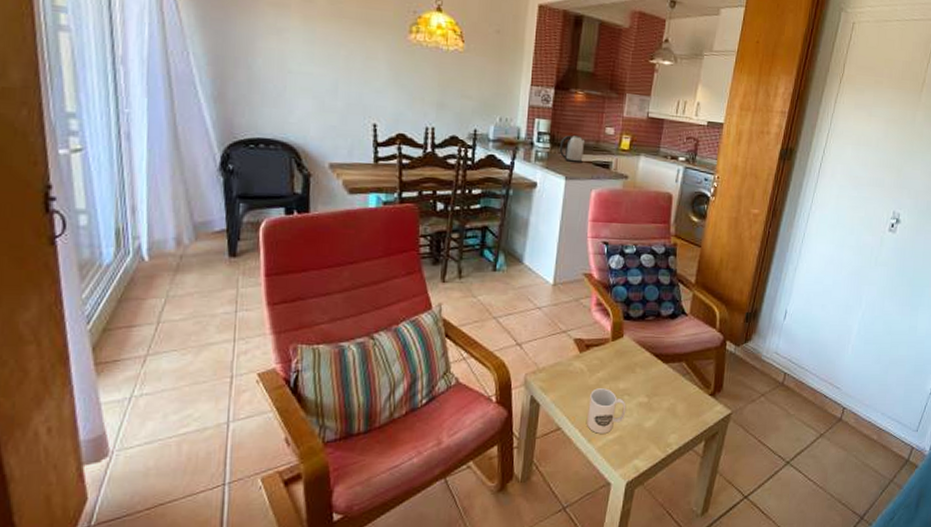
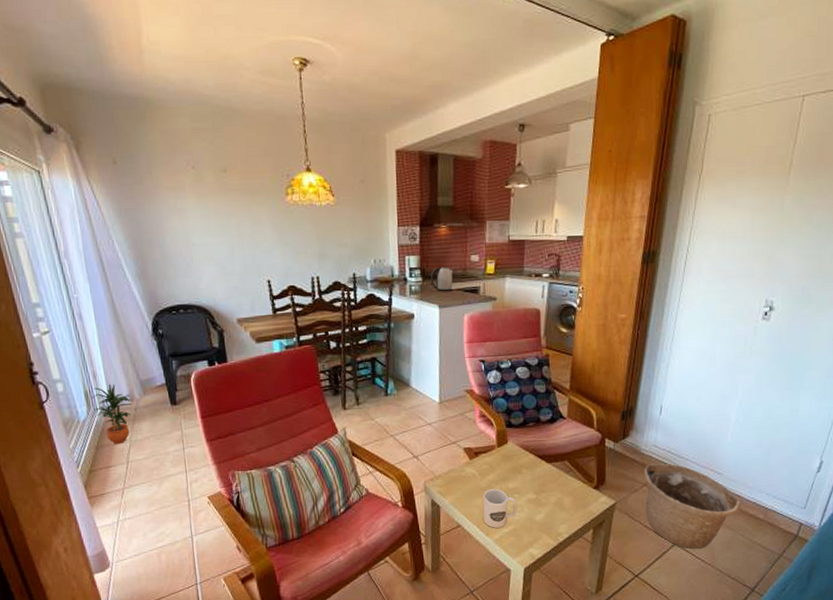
potted plant: none [124,222,180,299] -> present [92,383,133,444]
basket: none [761,373,856,470] -> present [643,463,740,549]

